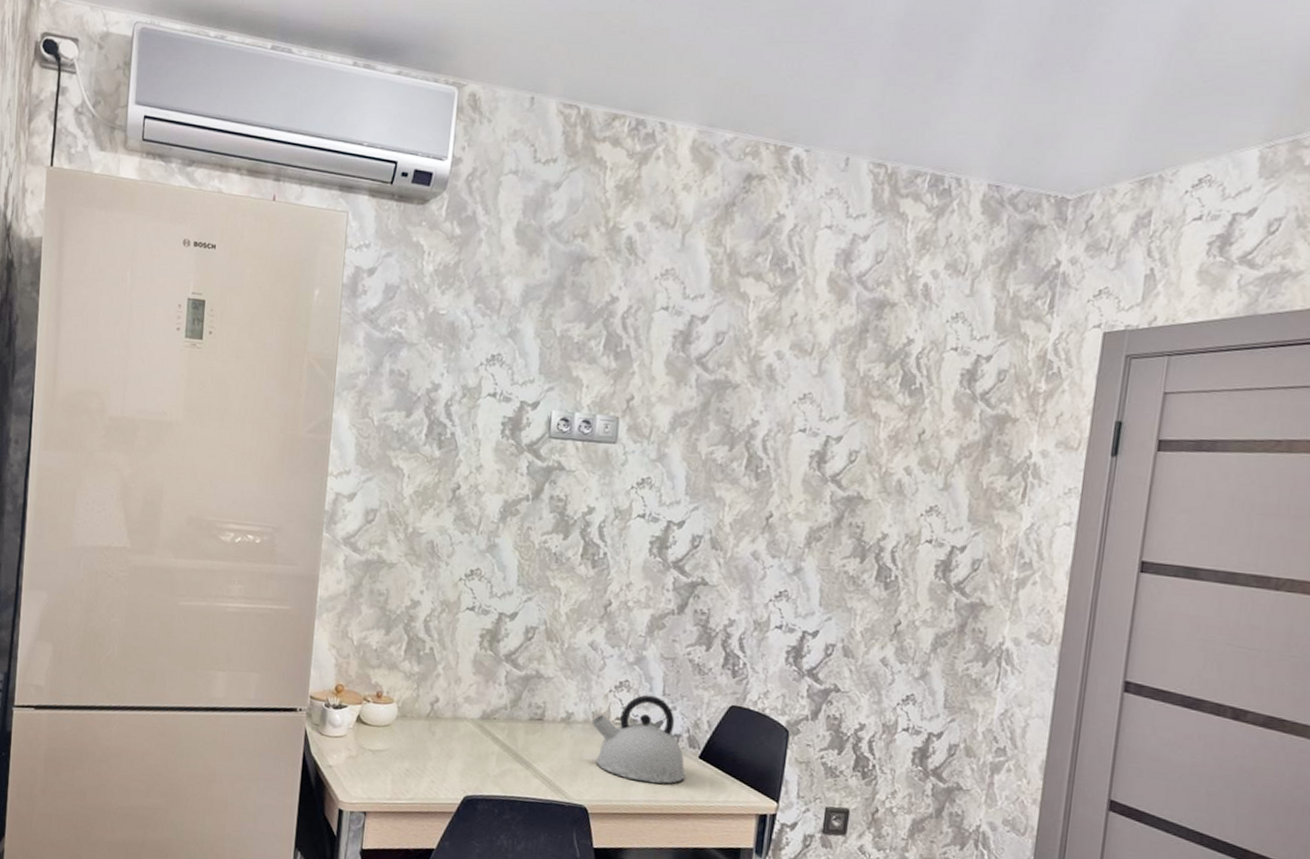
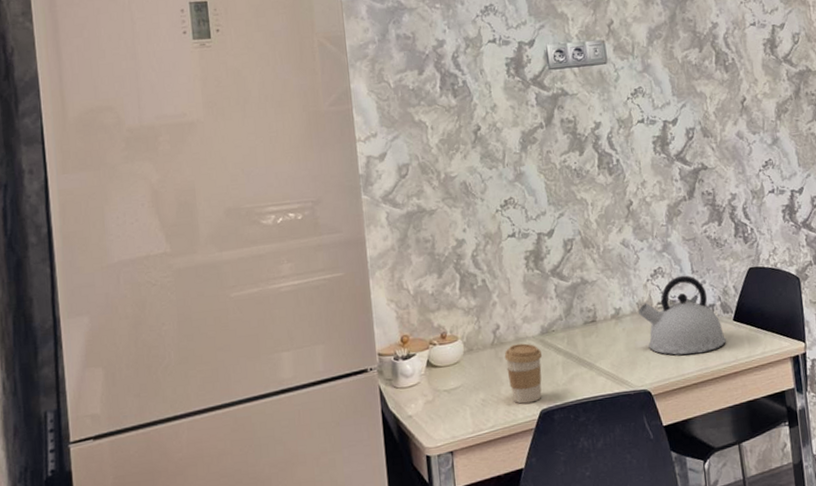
coffee cup: none [437,722,478,786] -> present [504,343,543,404]

